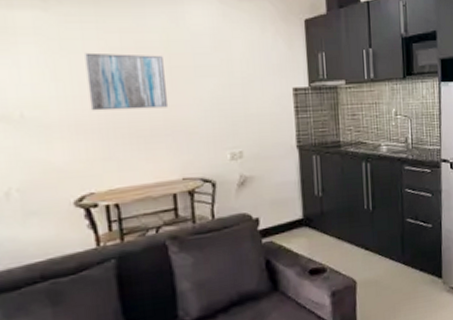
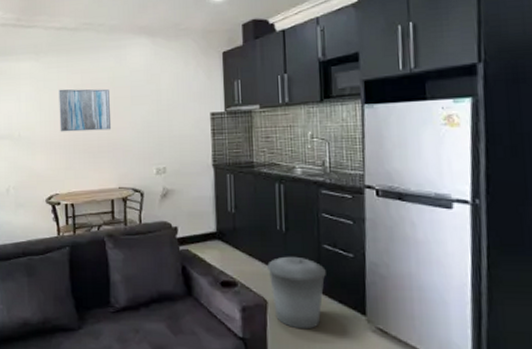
trash can: none [356,233,409,303] -> present [267,256,326,330]

